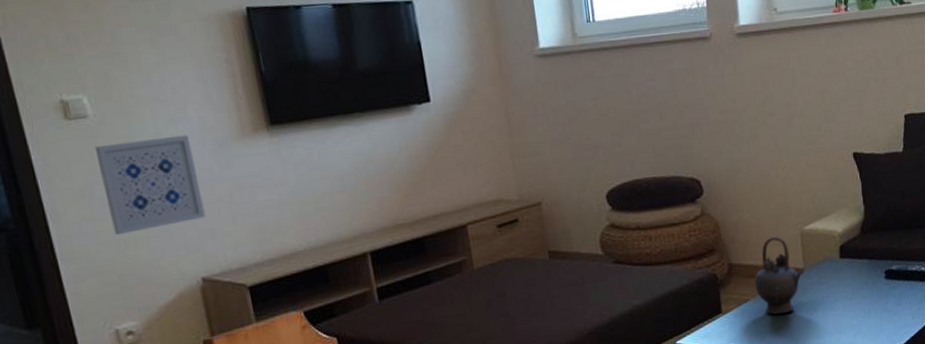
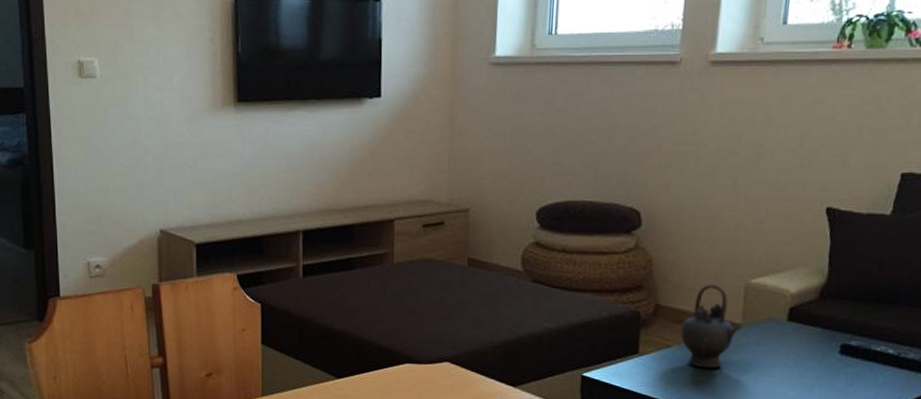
wall art: present [94,134,206,235] -> none [96,102,172,181]

